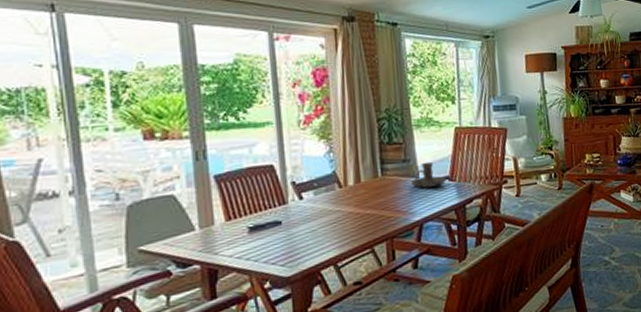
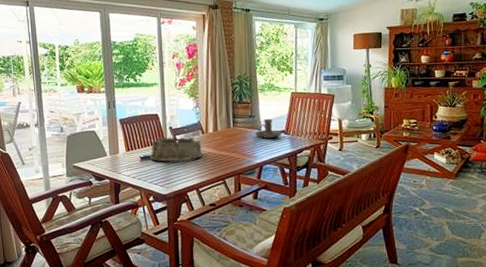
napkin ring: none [263,193,341,231] -> present [150,136,202,162]

